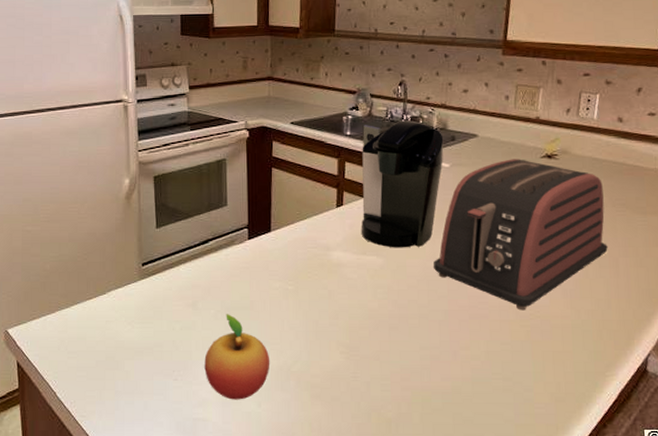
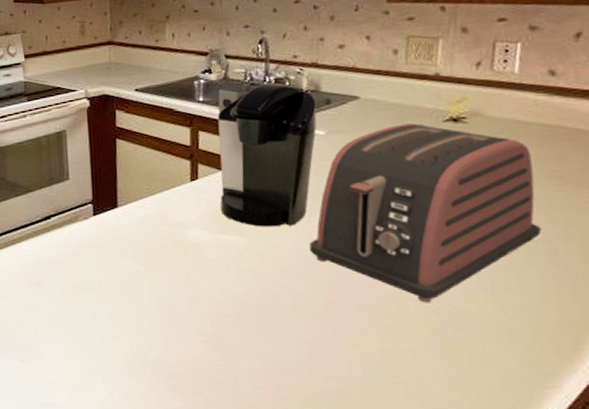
fruit: present [204,314,270,400] -> none [51,294,123,387]

